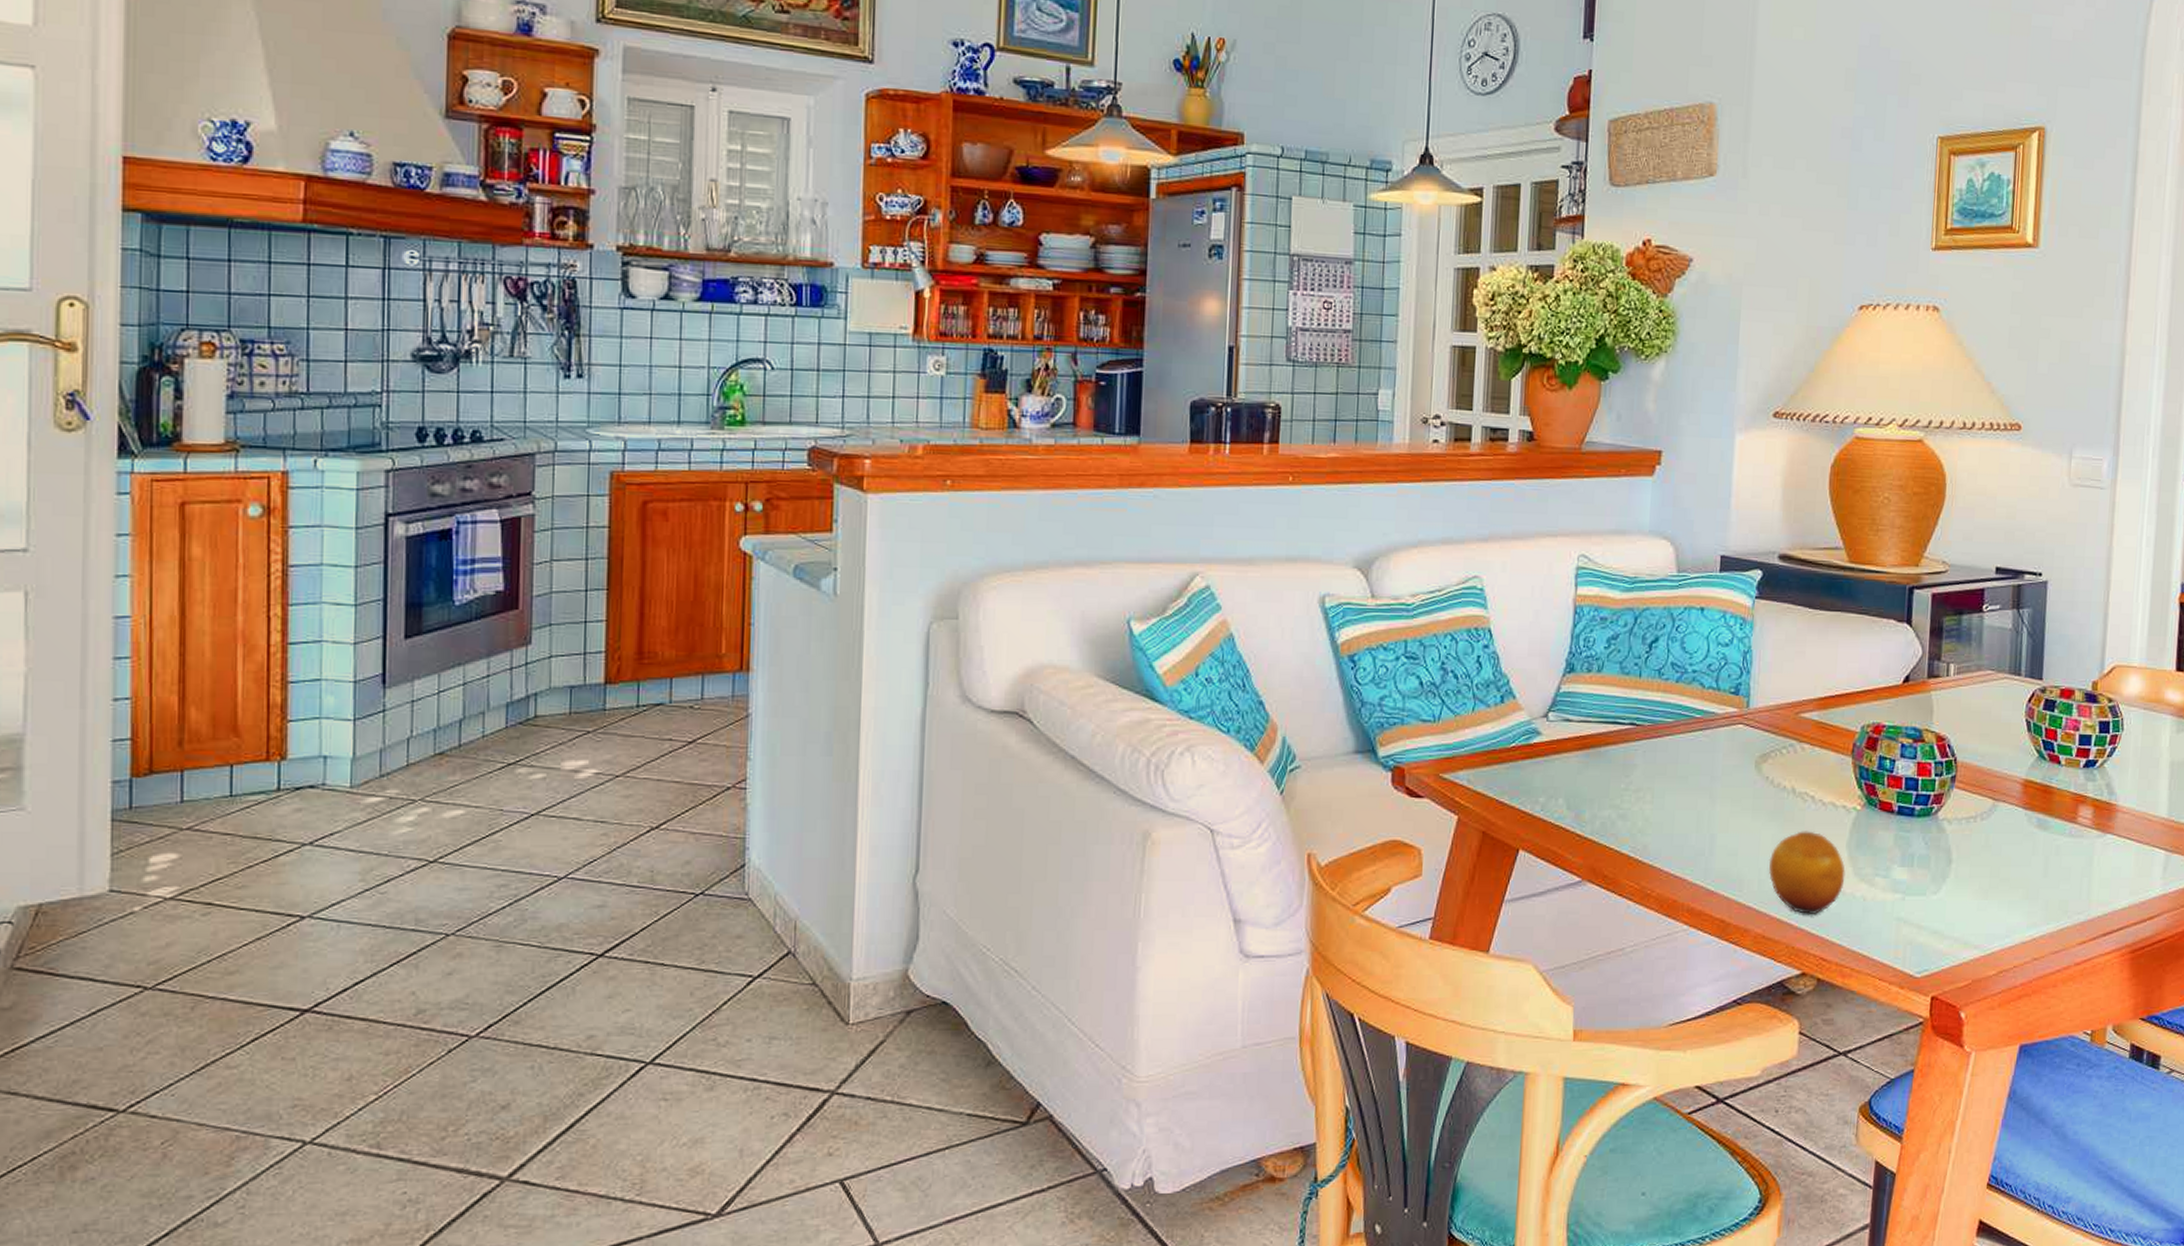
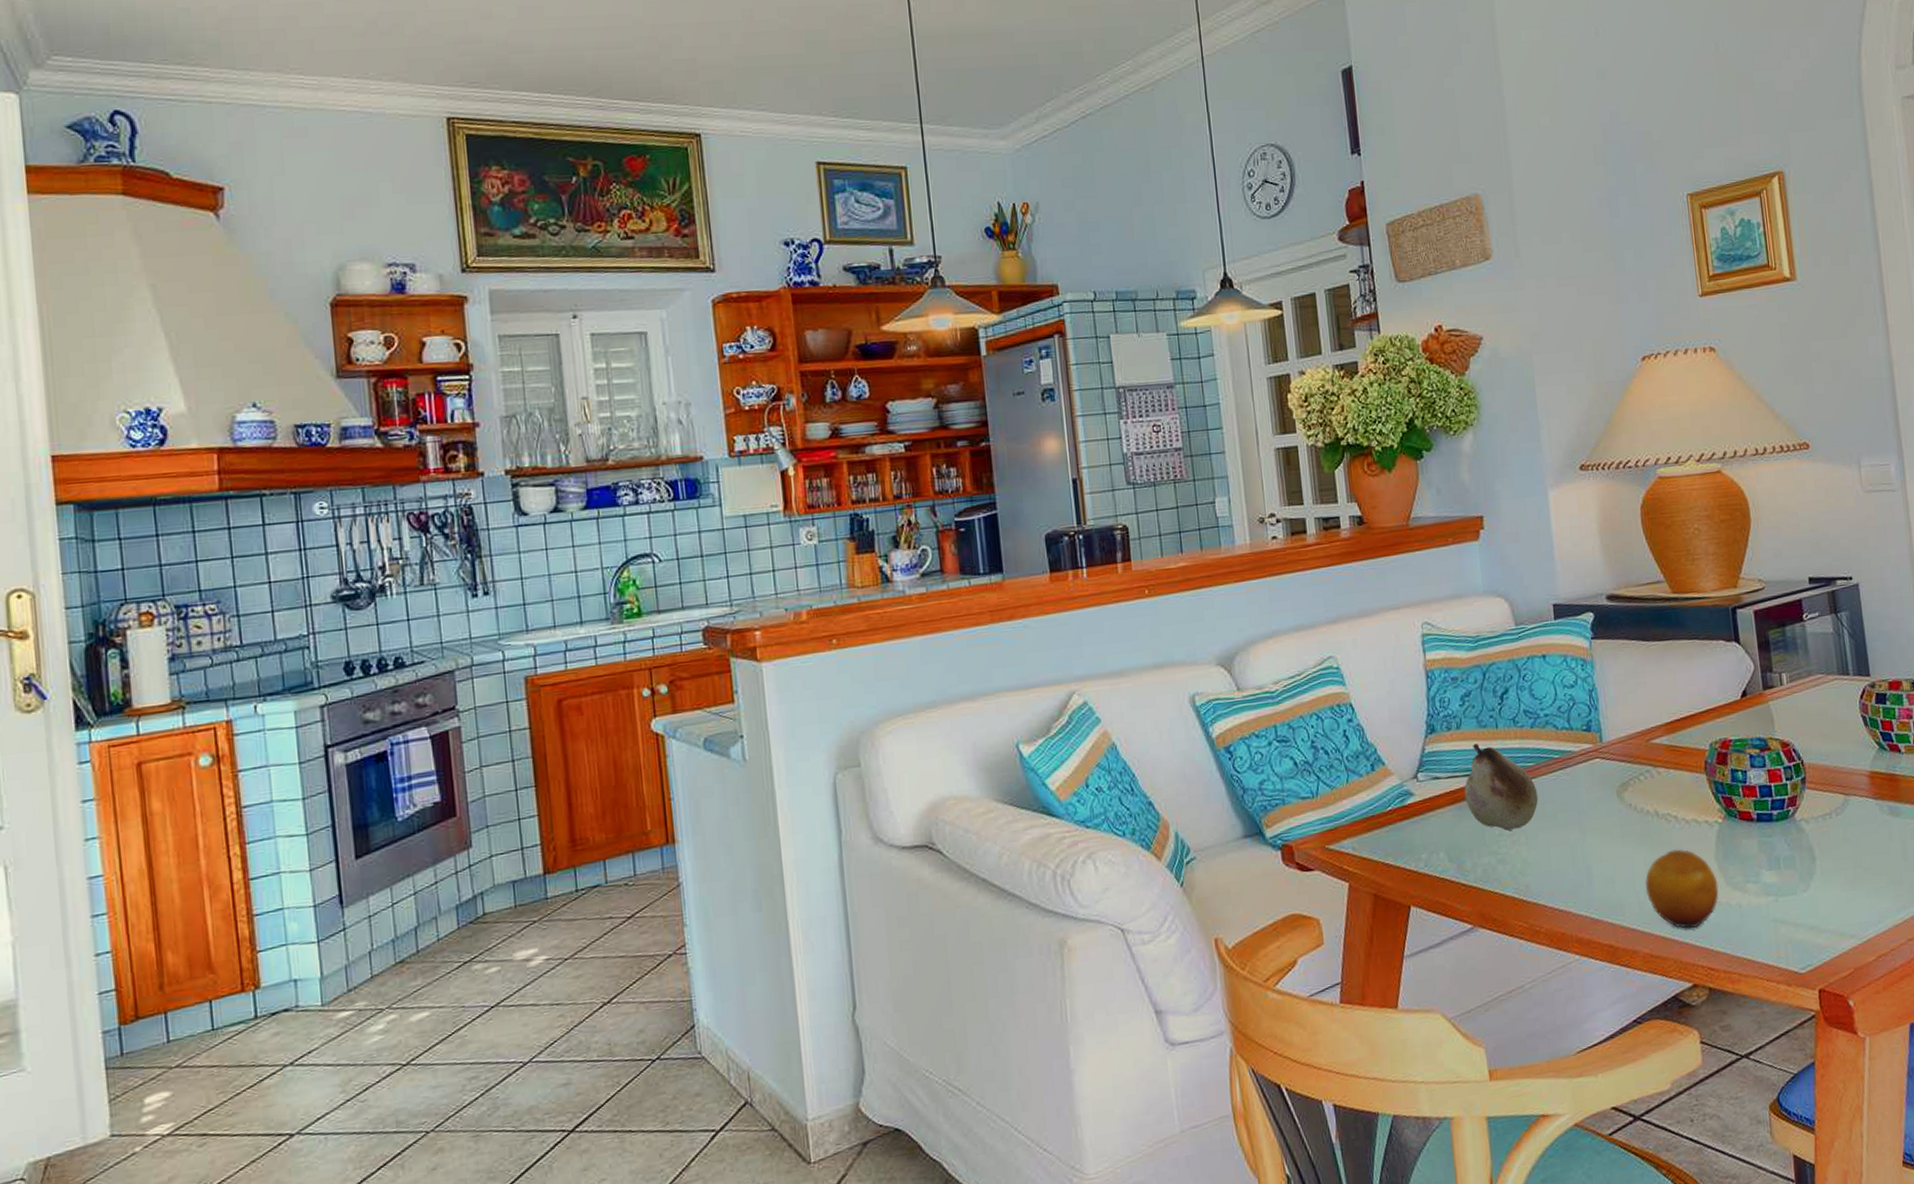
fruit: none [1594,689,1672,786] -> present [1464,743,1539,831]

